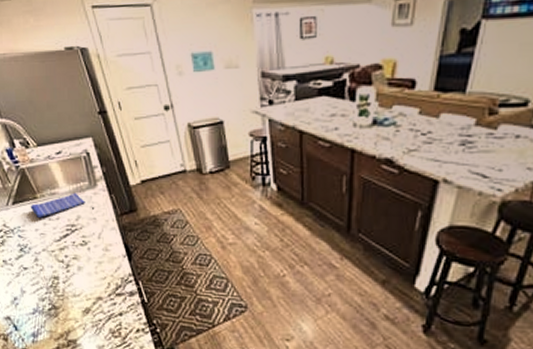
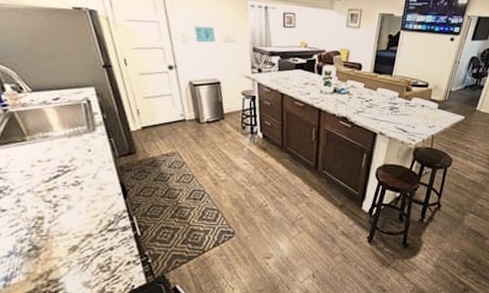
dish towel: present [30,192,85,218] -> none [16,136,82,159]

